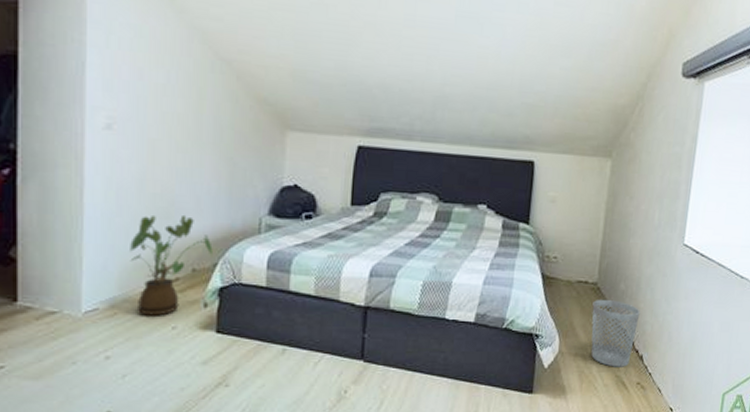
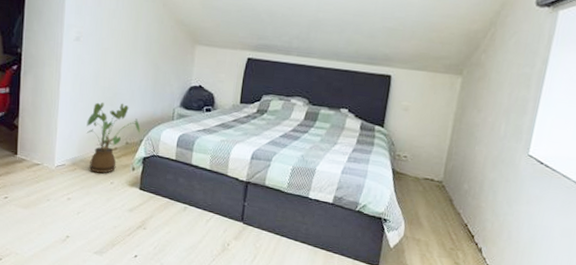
wastebasket: present [591,300,640,367] -> none [433,196,482,256]

